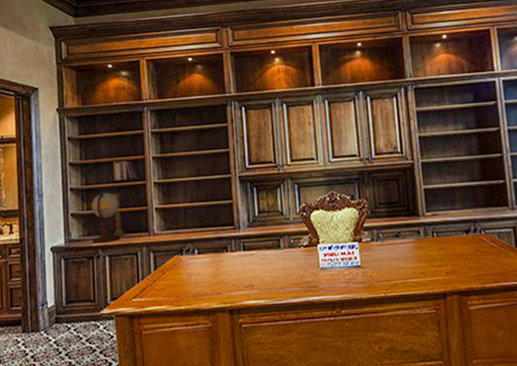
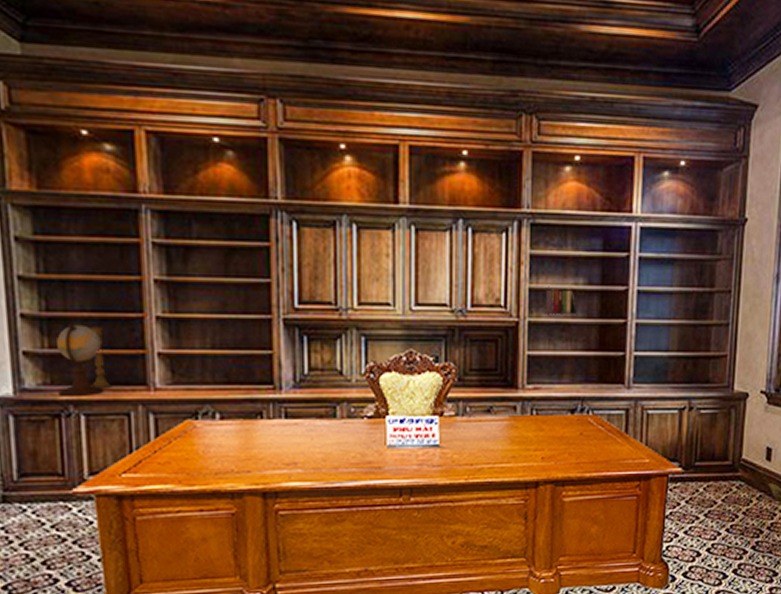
books: present [113,159,137,181] -> none [90,279,129,310]
books: none [433,133,460,155] -> present [546,286,577,314]

